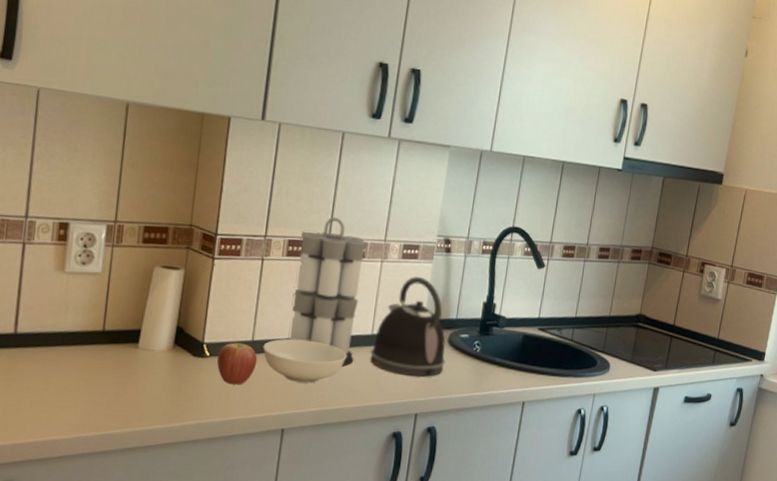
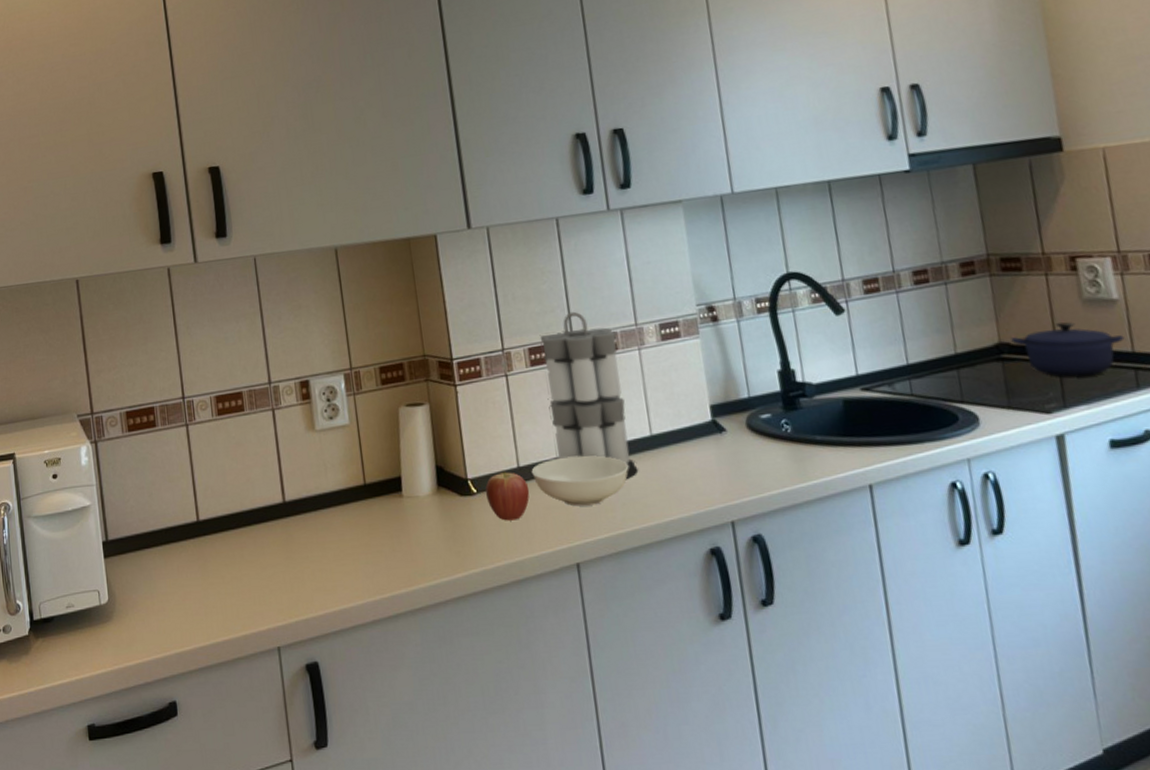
kettle: present [370,275,446,377] -> none [655,357,752,477]
cooking pot: none [647,307,716,350] -> present [1011,321,1125,377]

